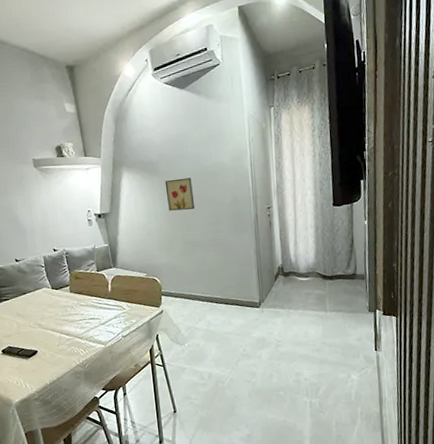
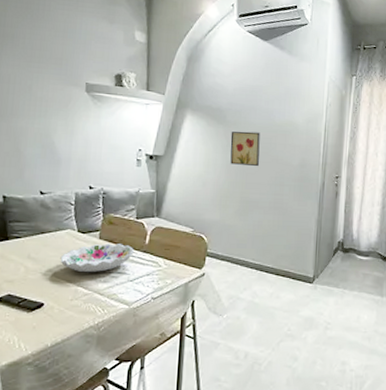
decorative bowl: none [42,294,101,322] -> present [60,243,135,273]

